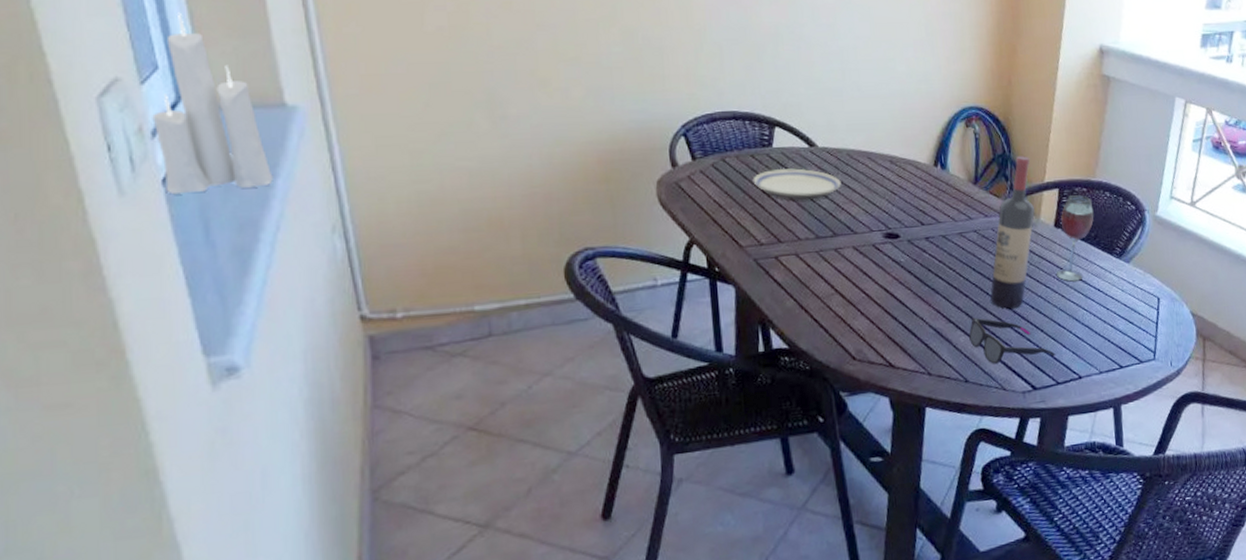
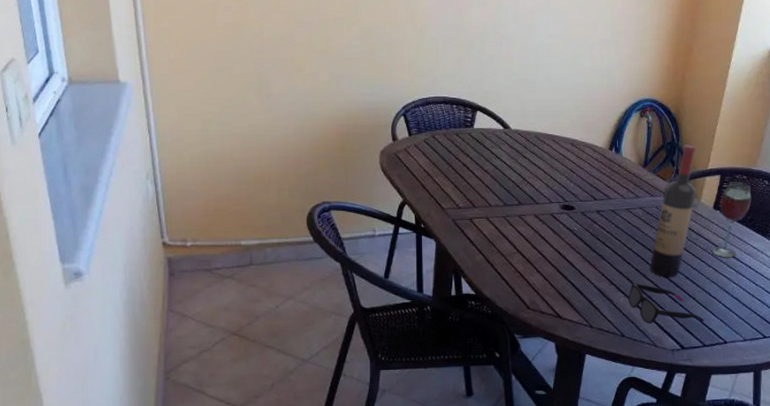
candle: present [152,12,273,195] -> none [34,11,109,145]
plate: present [752,168,841,201] -> none [456,145,528,174]

